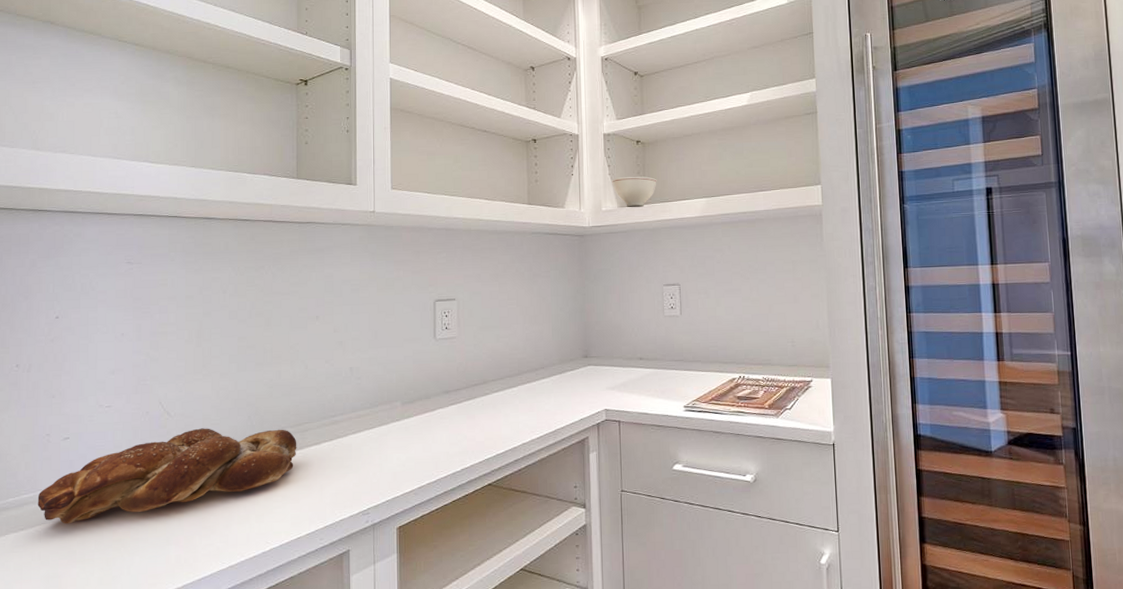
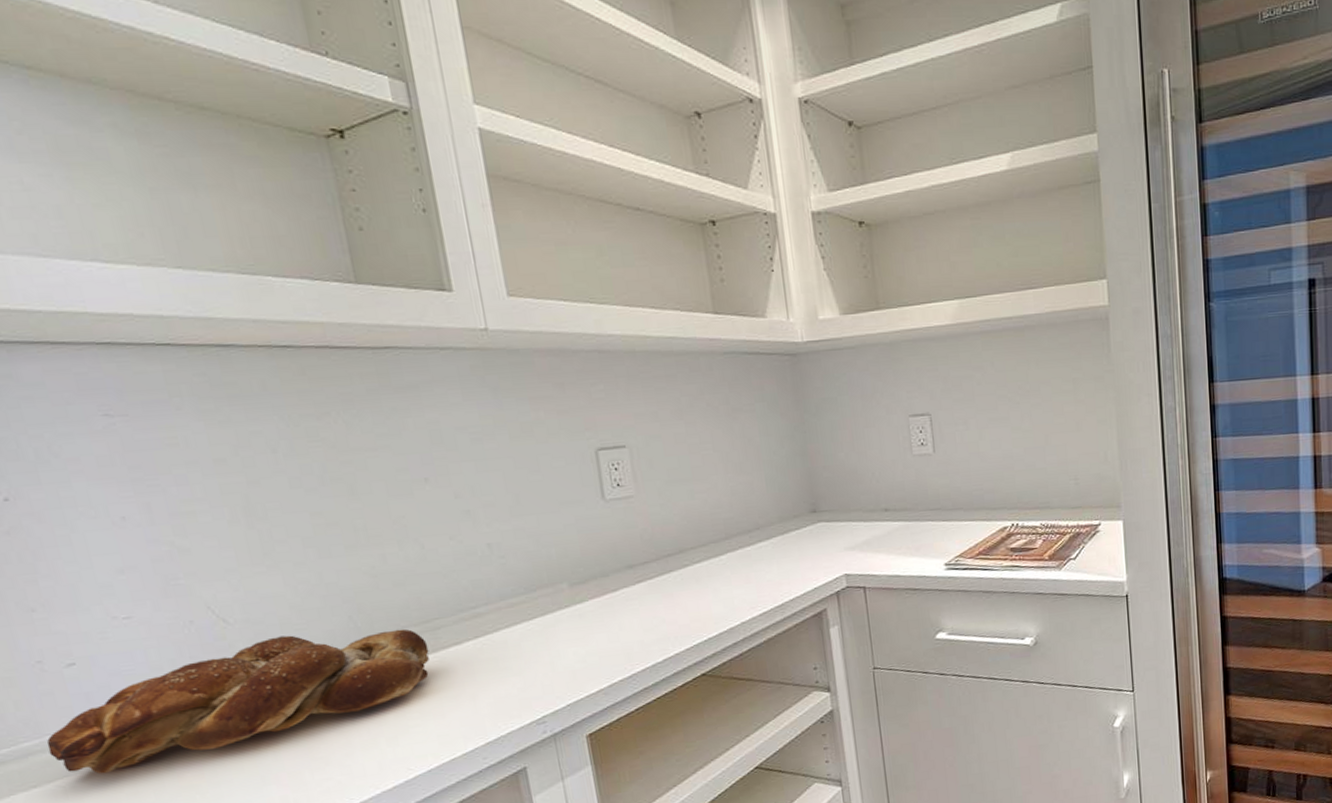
bowl: present [611,176,657,208] -> none [827,271,892,316]

